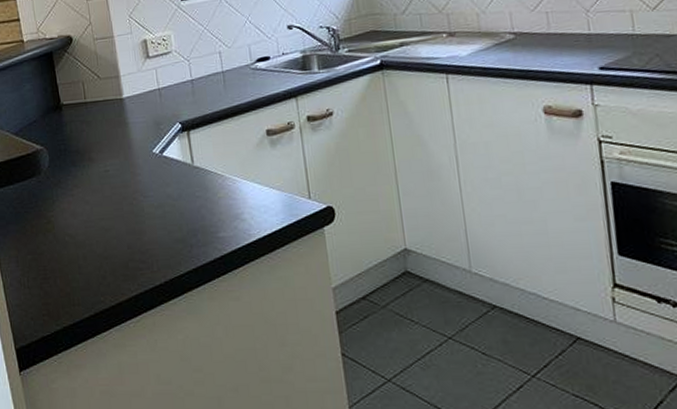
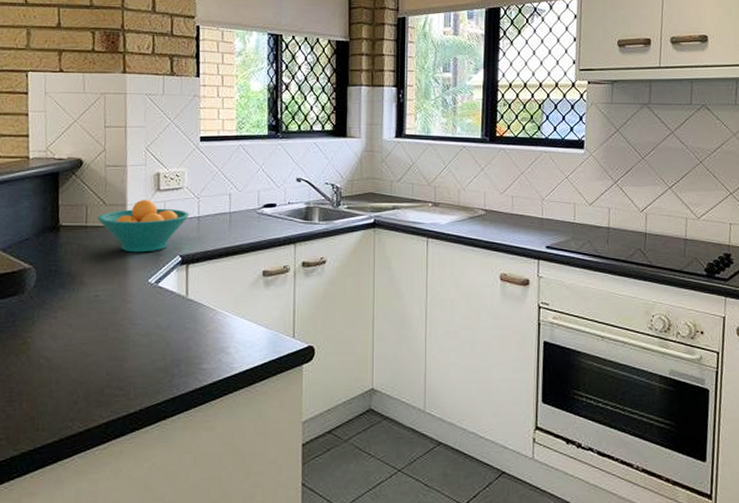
fruit bowl: none [95,68,183,125] -> present [97,199,190,253]

